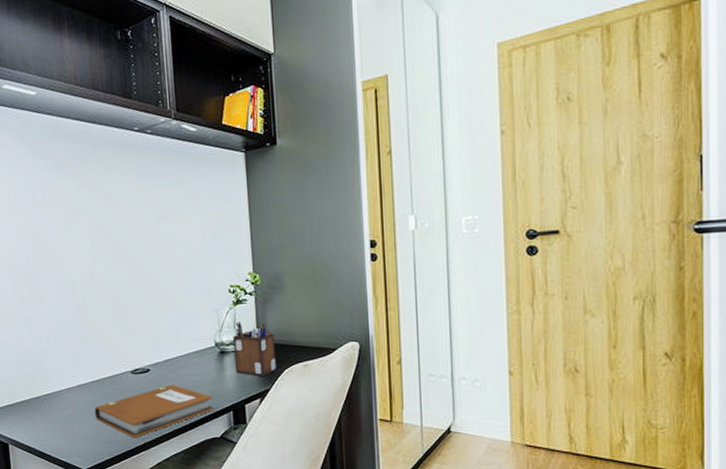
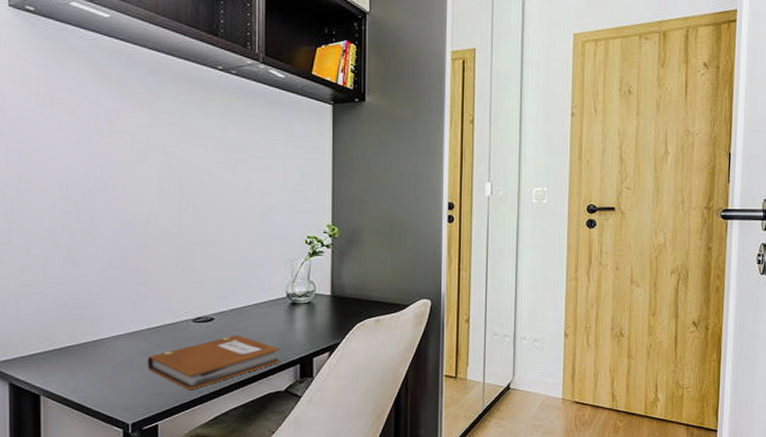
desk organizer: present [233,322,276,377] -> none [306,273,348,330]

